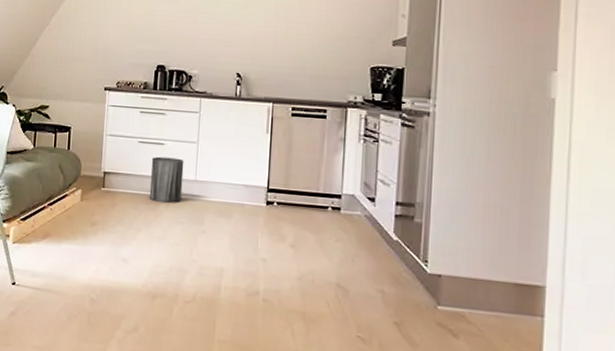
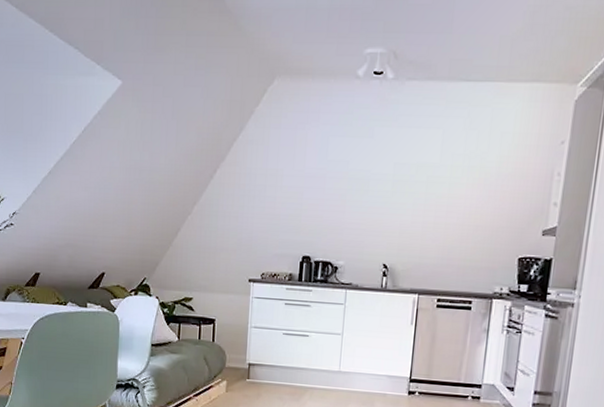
trash can: present [149,156,184,203] -> none [293,348,329,394]

